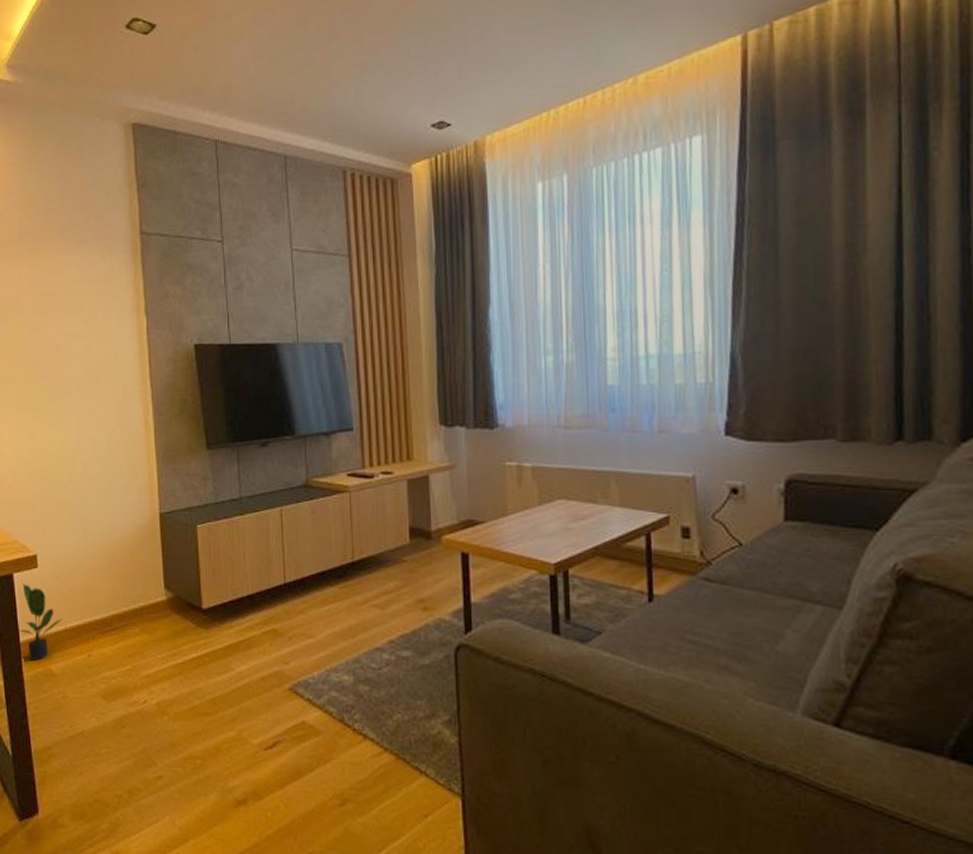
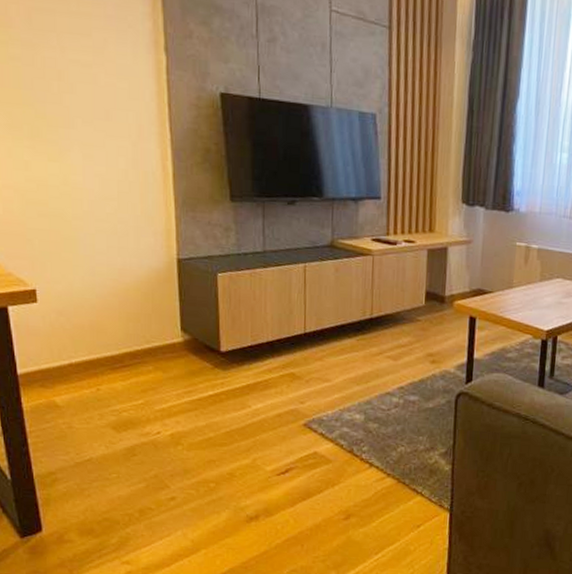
potted plant: present [20,583,63,661] -> none [18,316,67,393]

